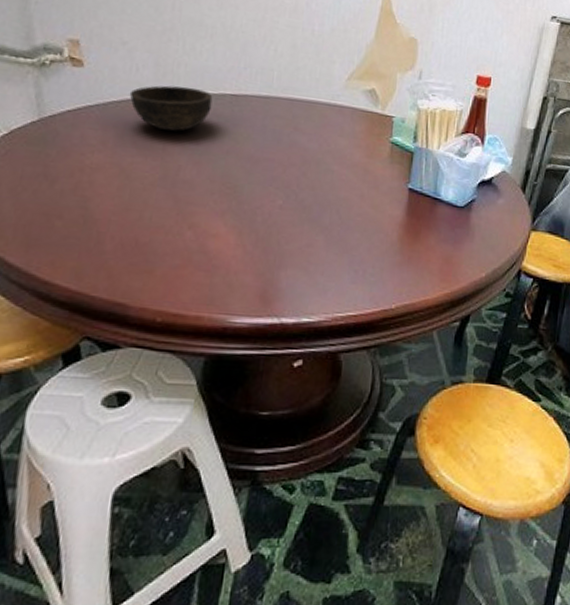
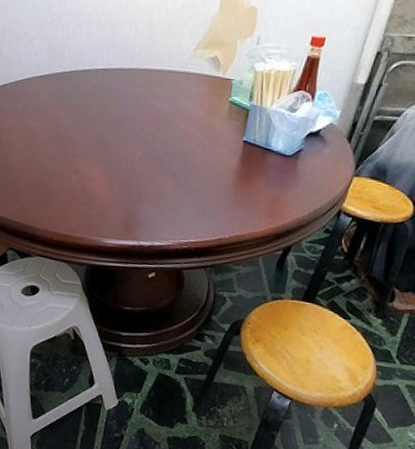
bowl: present [129,85,213,131] -> none [31,65,89,101]

